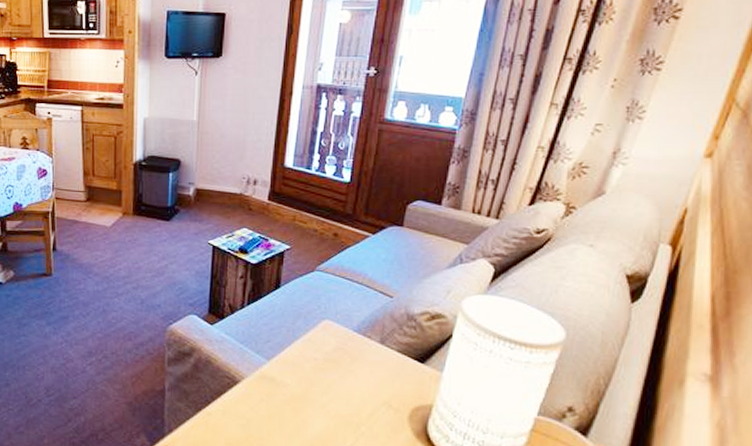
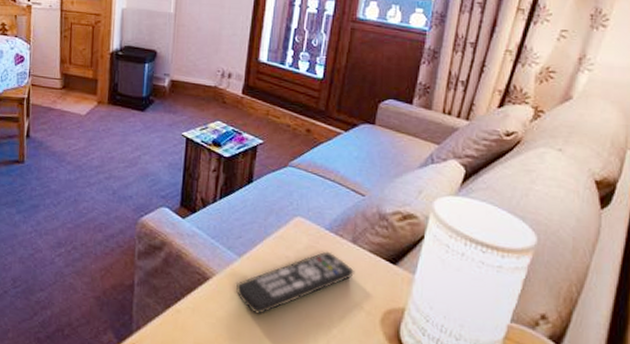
remote control: none [266,352,384,416] -> present [236,251,356,315]

